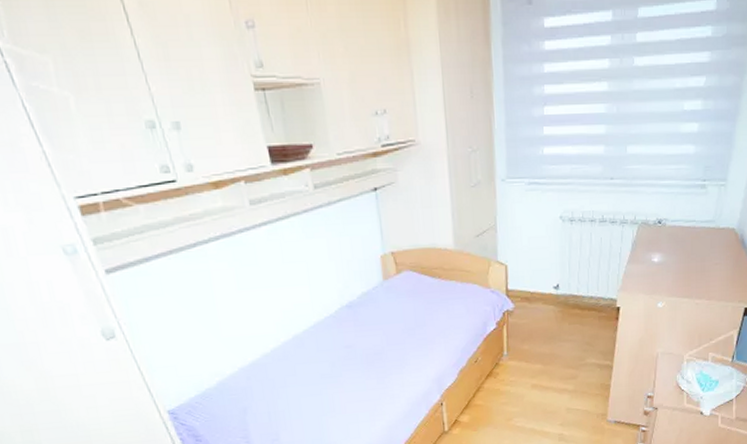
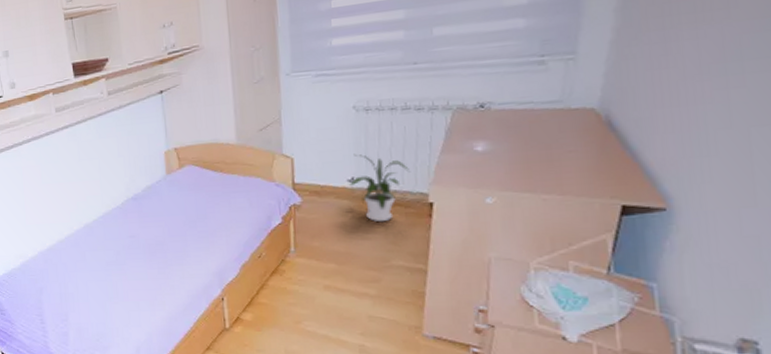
house plant: none [555,262,603,326] -> present [350,154,410,222]

